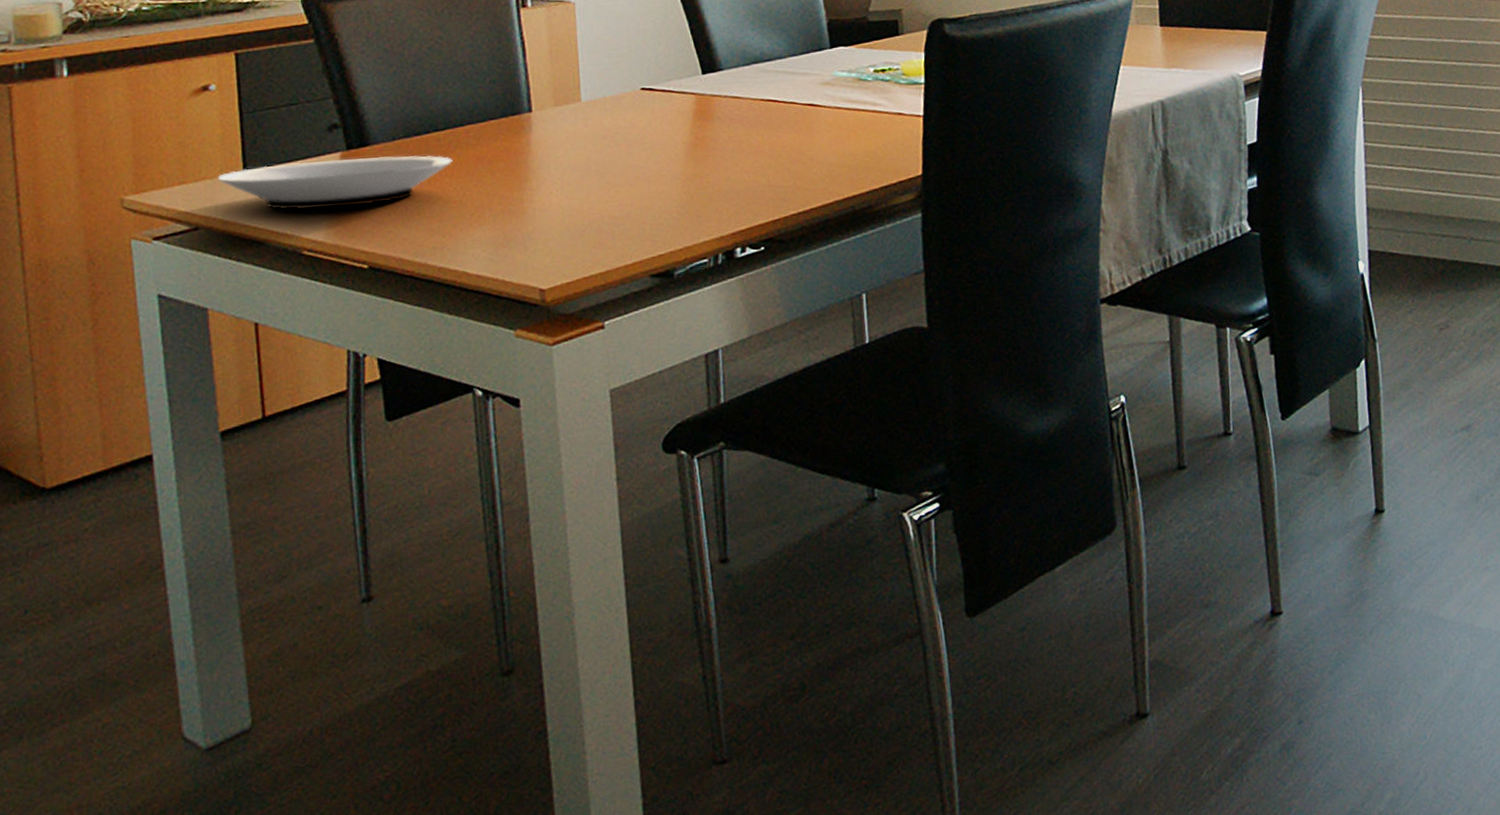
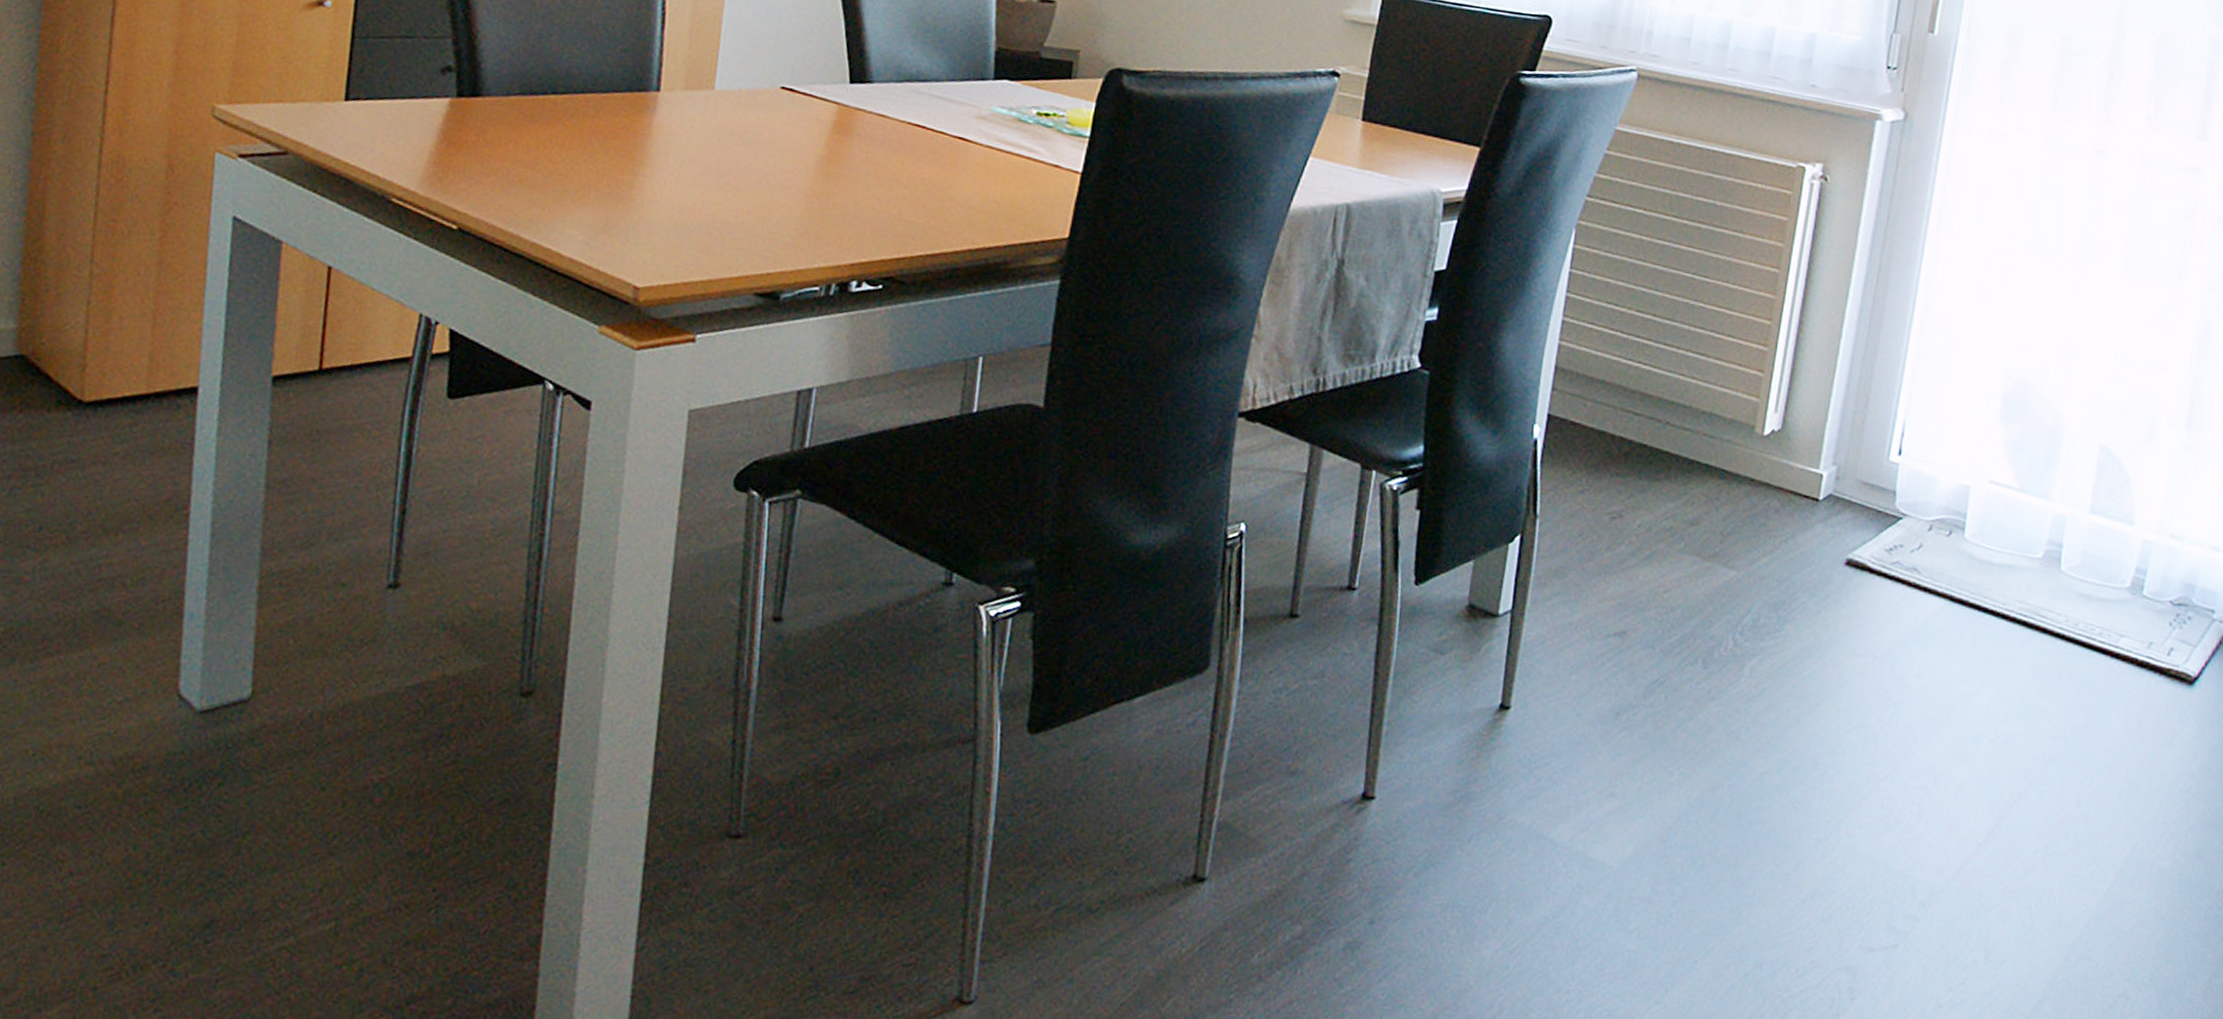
plate: present [217,155,452,210] -> none [316,98,566,161]

